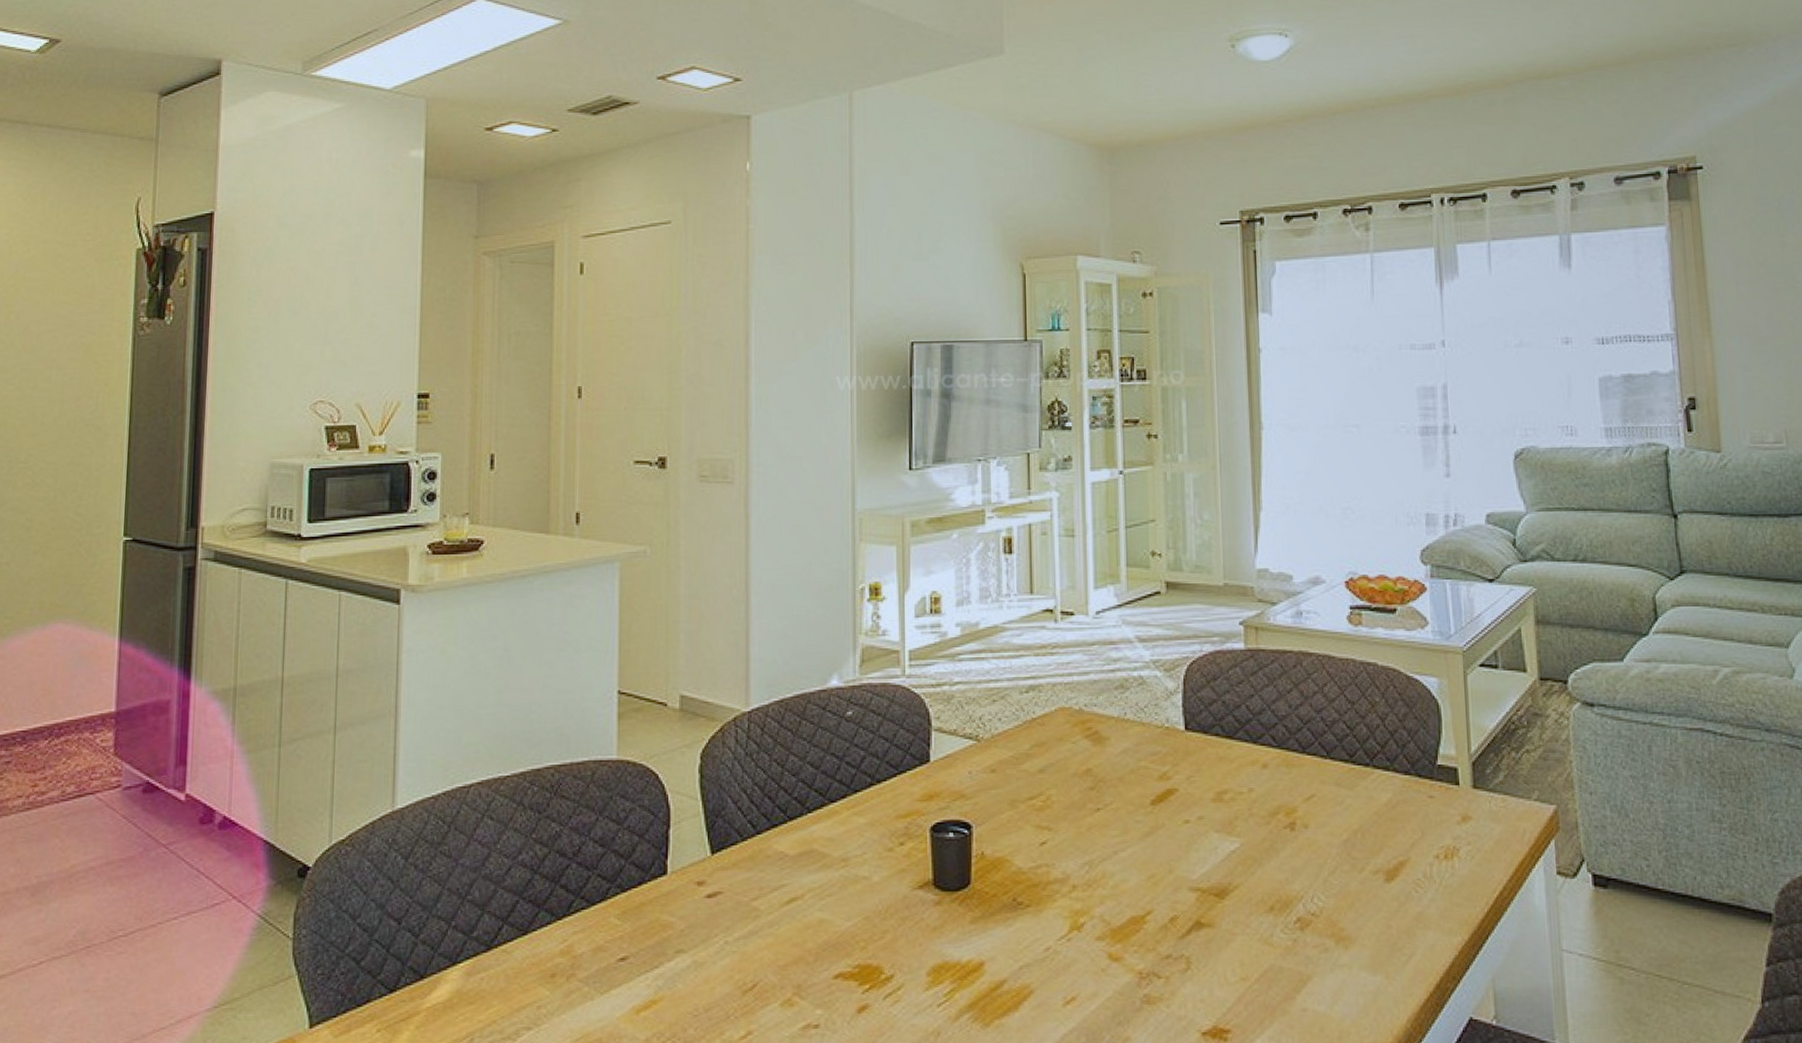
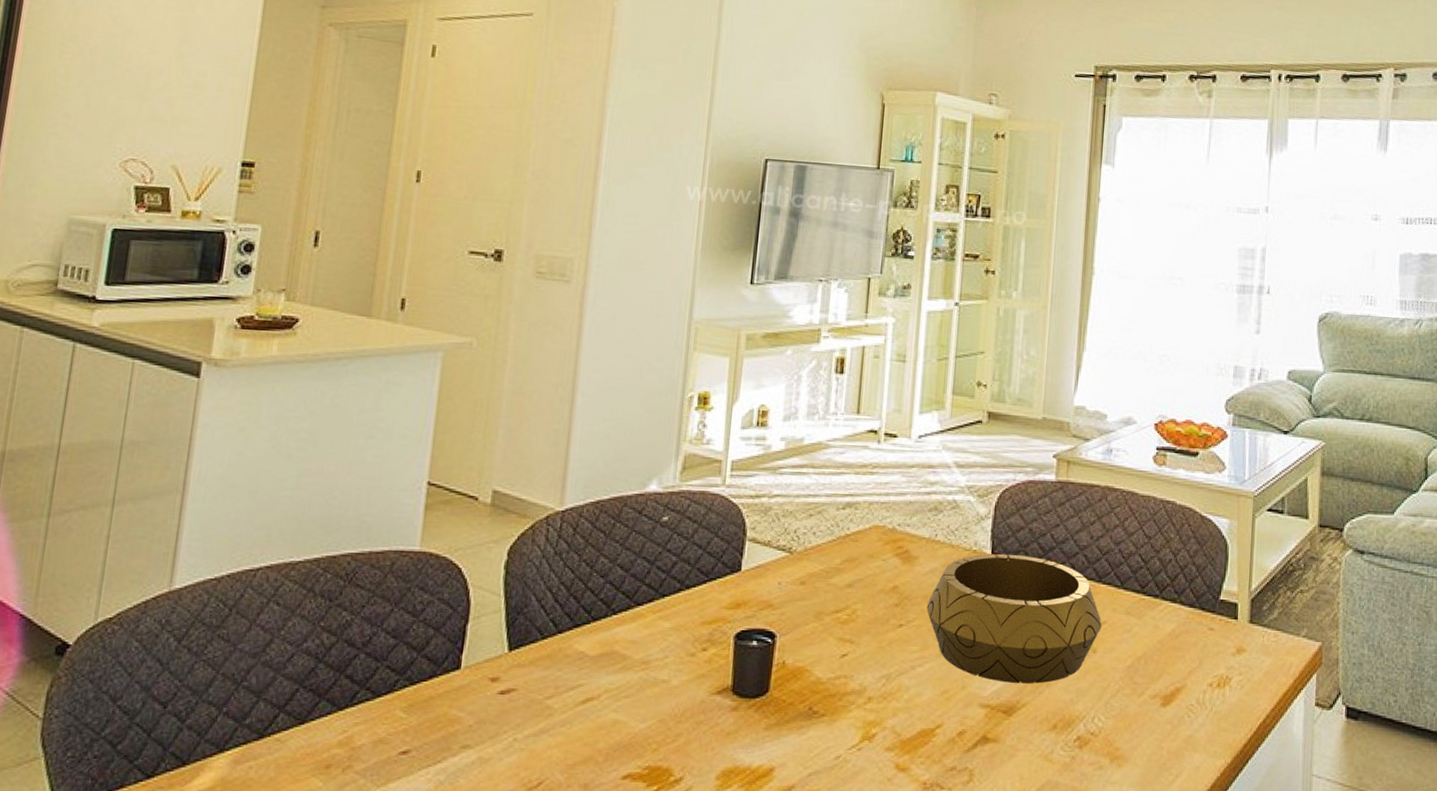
decorative bowl: none [1123,728,1311,864] -> present [926,553,1102,684]

